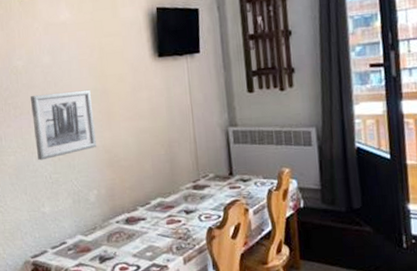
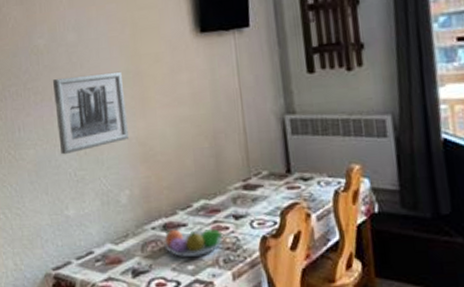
fruit bowl: none [126,221,176,246] -> present [163,228,223,257]

